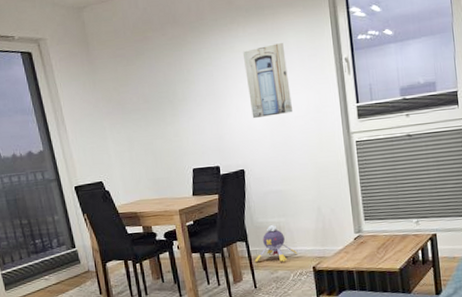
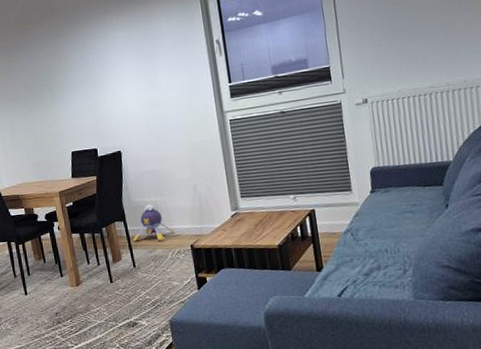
wall art: present [242,43,292,119] -> none [117,29,166,102]

